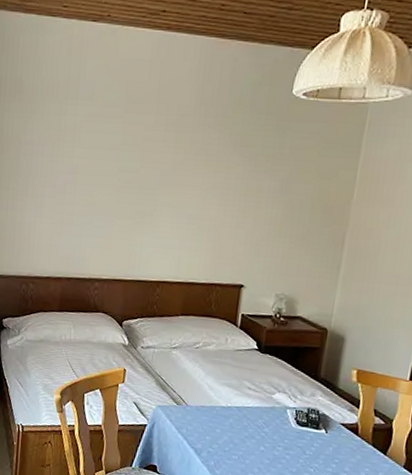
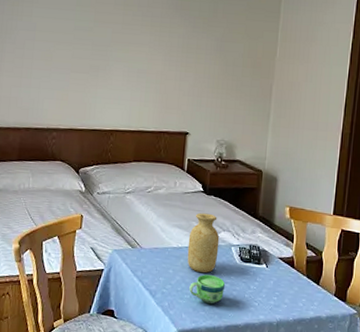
vase: none [236,371,274,435] -> present [187,212,220,273]
cup: none [237,436,278,467] -> present [189,274,226,304]

